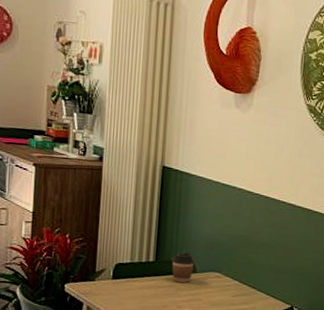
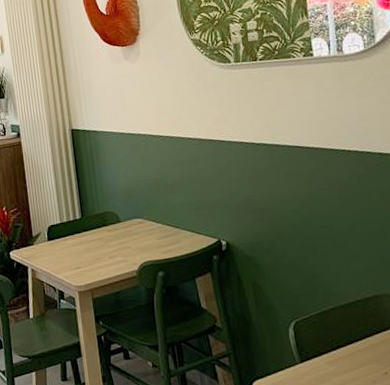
coffee cup: present [171,252,195,283] -> none [95,204,117,234]

